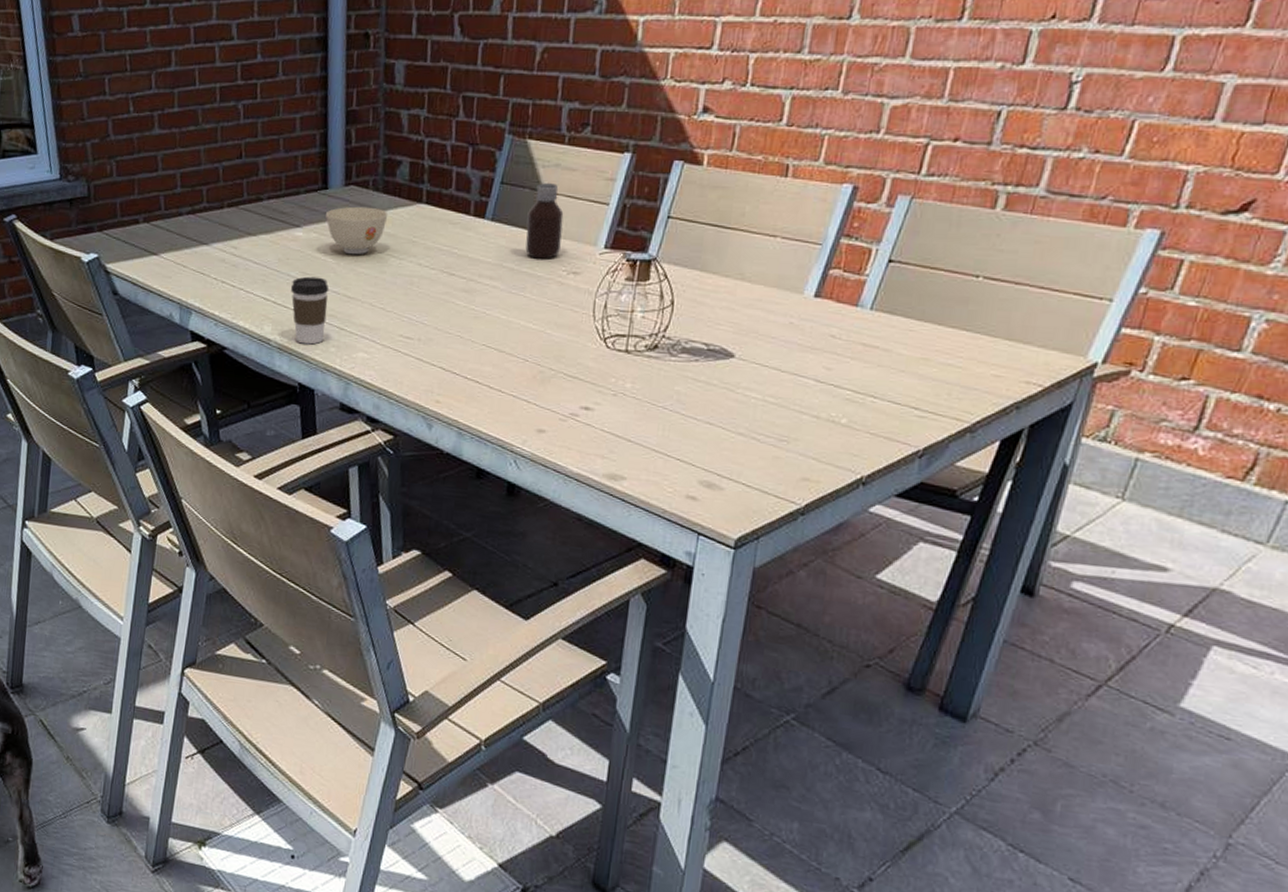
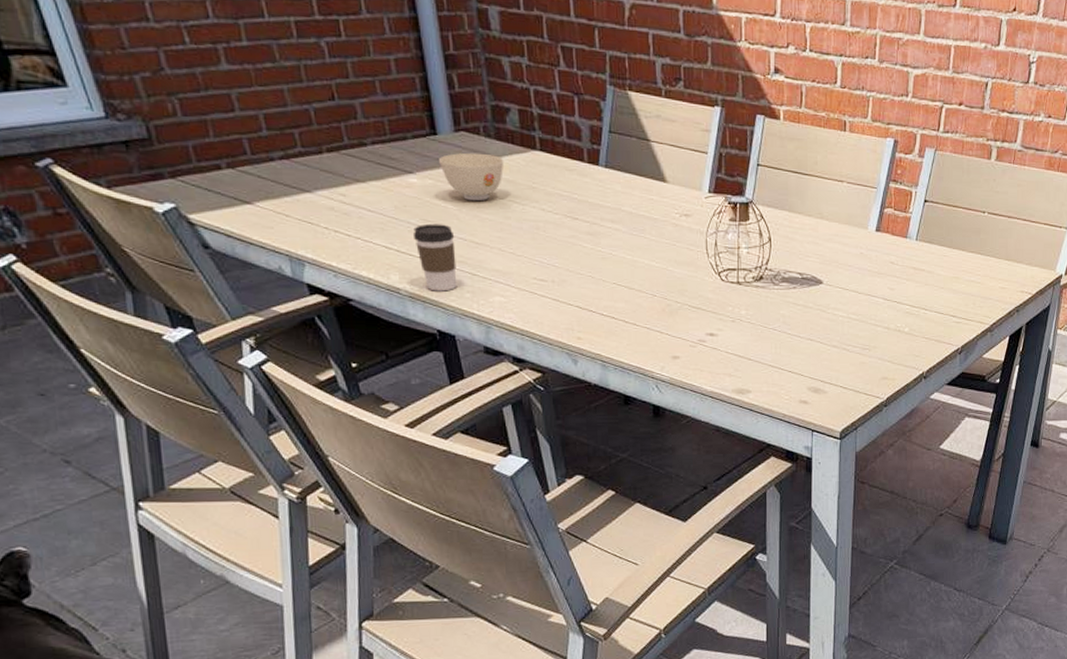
bottle: present [525,183,564,259] -> none [637,133,671,203]

